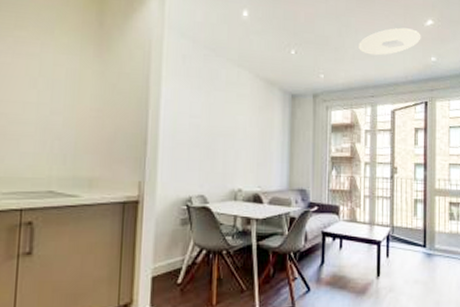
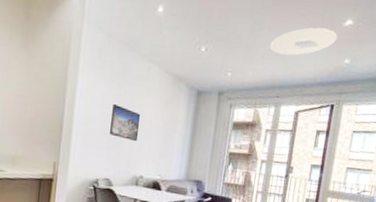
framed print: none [201,112,234,152] -> present [110,103,141,142]

